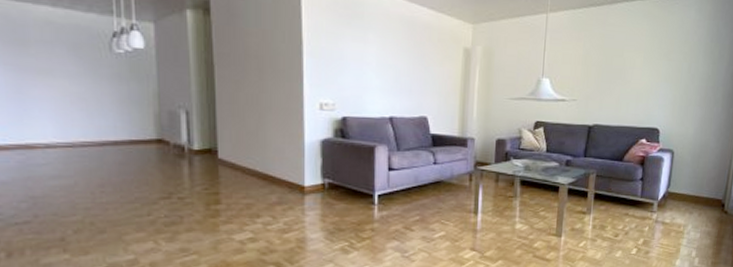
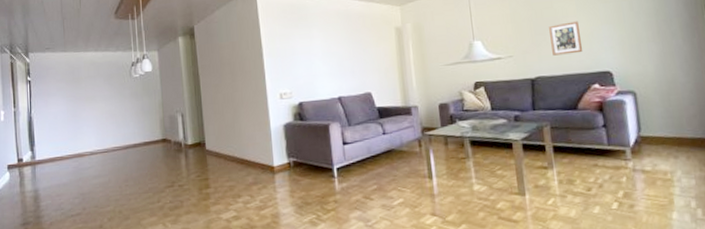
picture frame: none [613,74,642,107] -> present [549,21,583,56]

